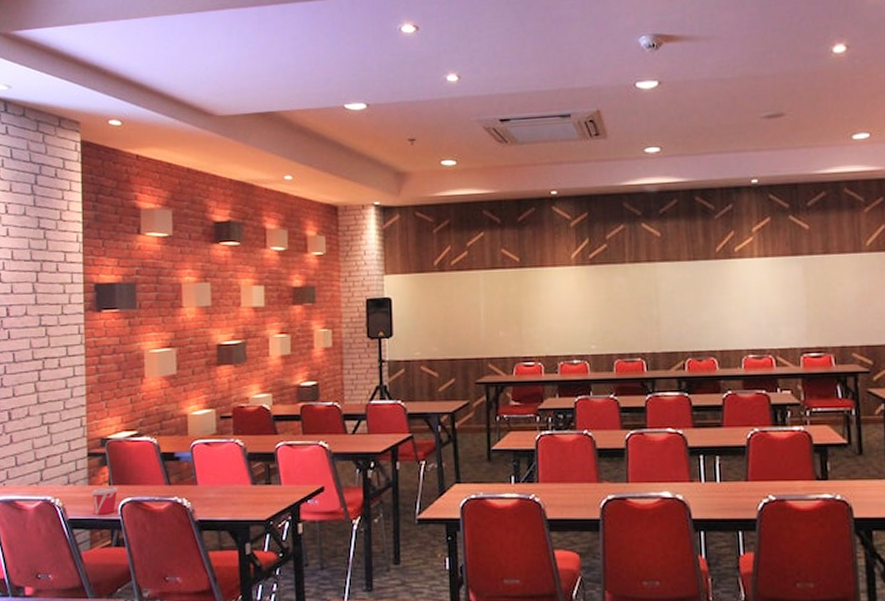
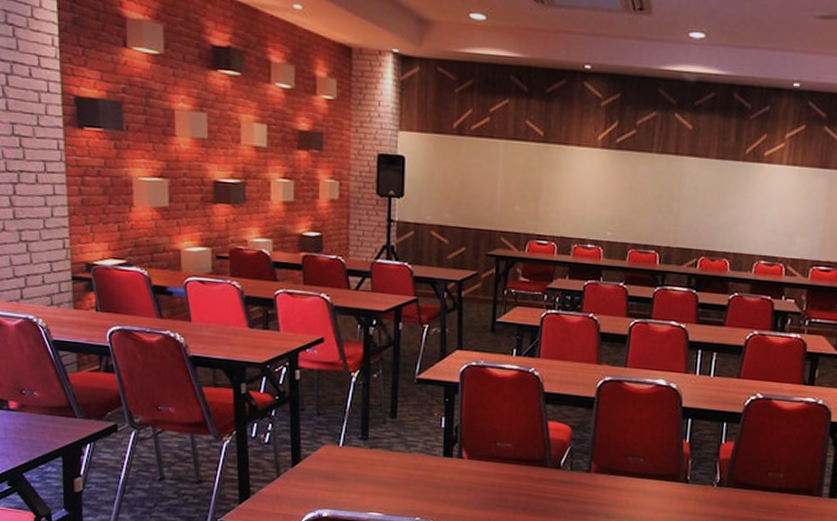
cup: present [91,486,119,514] -> none [77,312,107,340]

